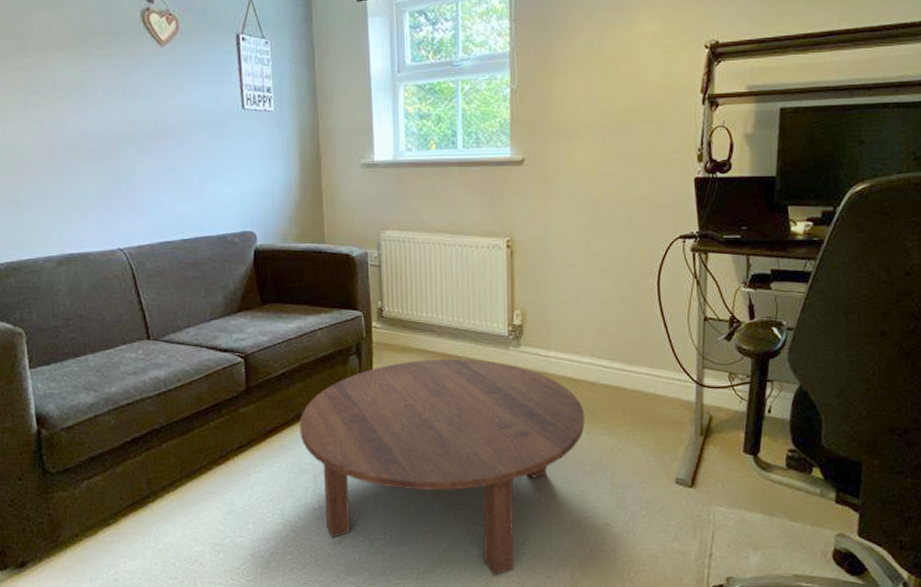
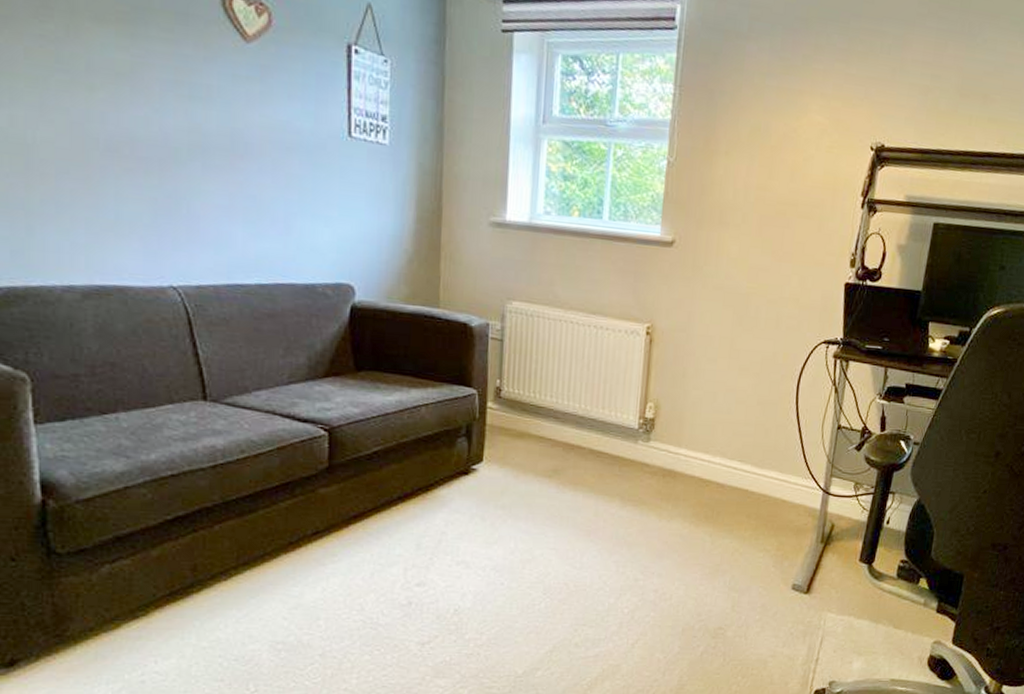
coffee table: present [300,359,585,576] -> none [391,448,710,679]

